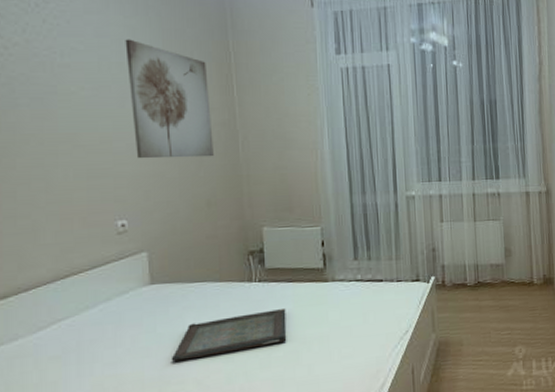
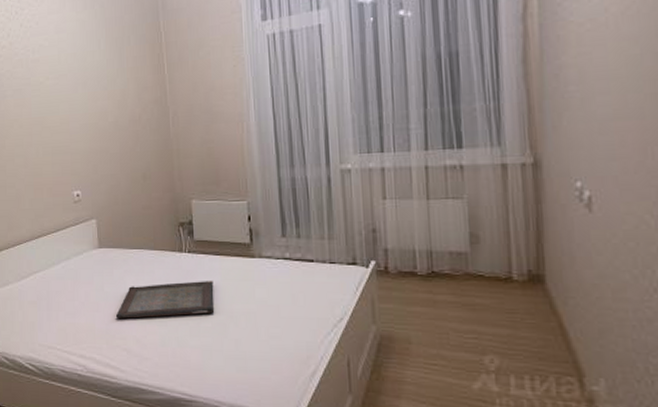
wall art: present [125,39,214,159] -> none [77,31,148,137]

